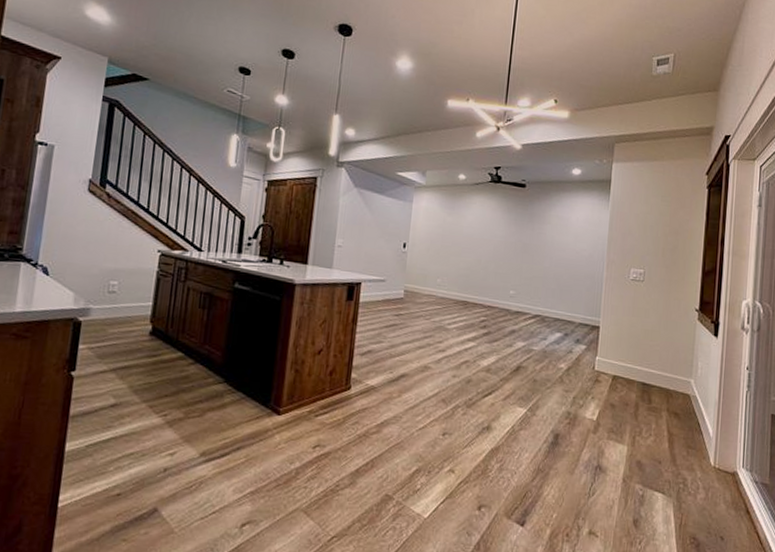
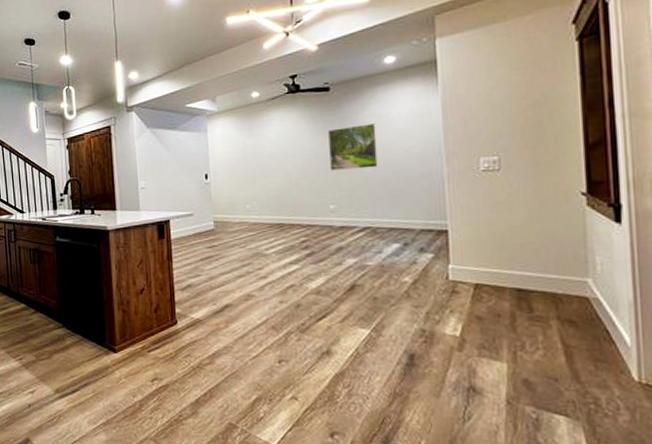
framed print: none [516,222,558,263] -> present [328,123,378,171]

